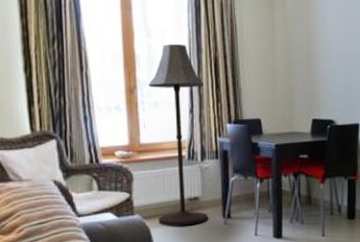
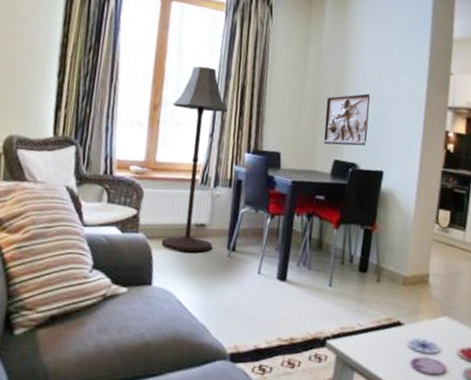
wall relief: none [298,51,340,105] -> present [323,93,371,146]

